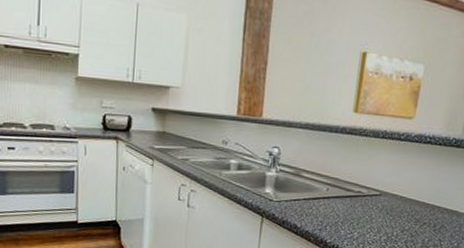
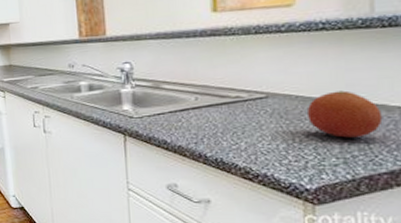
fruit: none [405,196,454,236] -> present [306,90,383,138]

